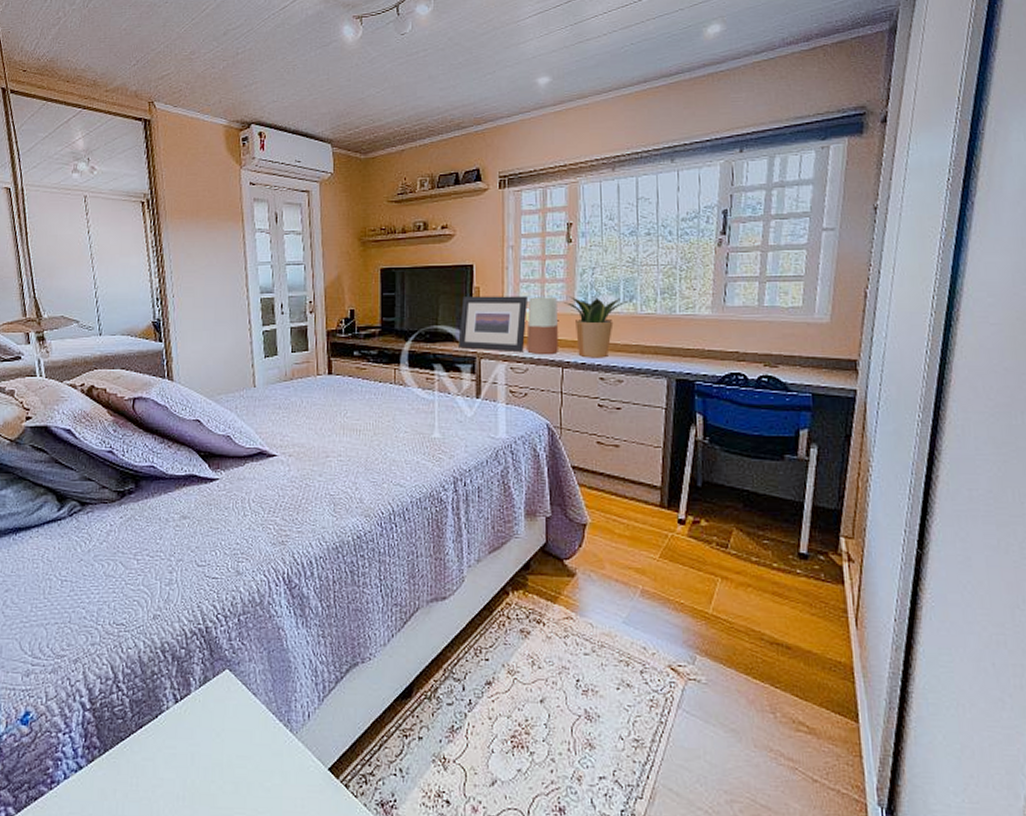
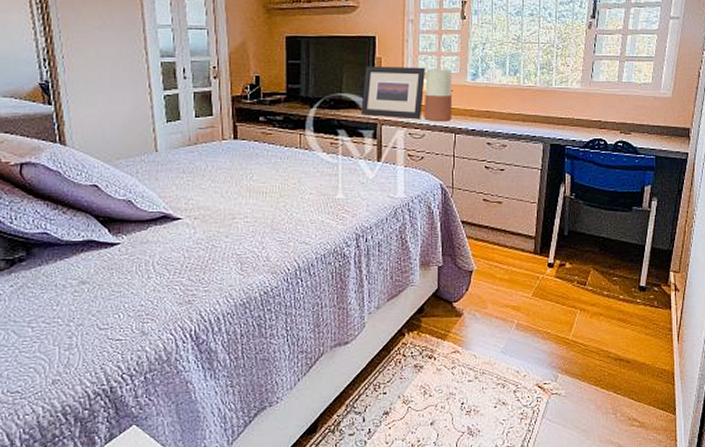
potted plant: present [563,296,629,358] -> none [457,69,514,125]

